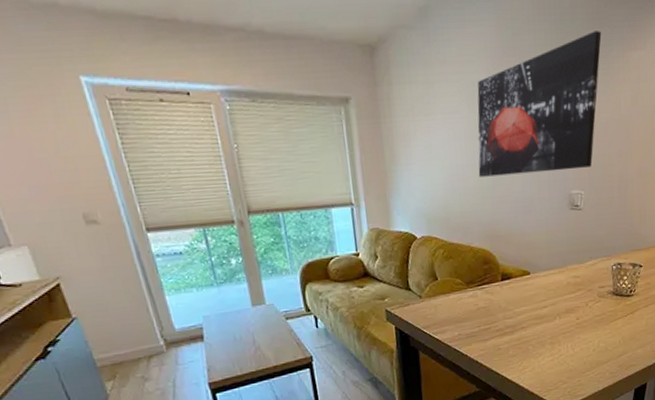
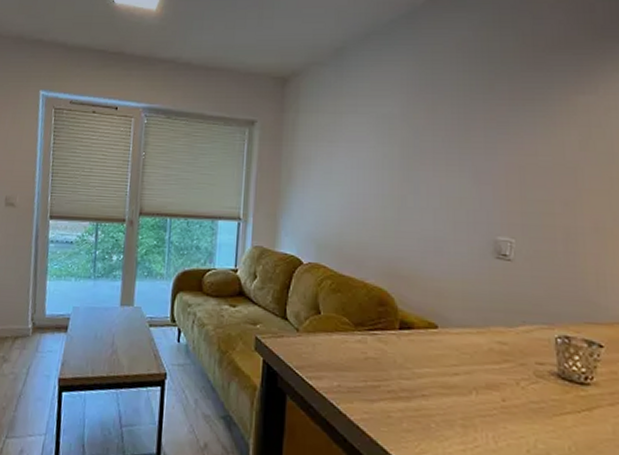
wall art: present [477,31,602,177] -> none [381,74,539,214]

